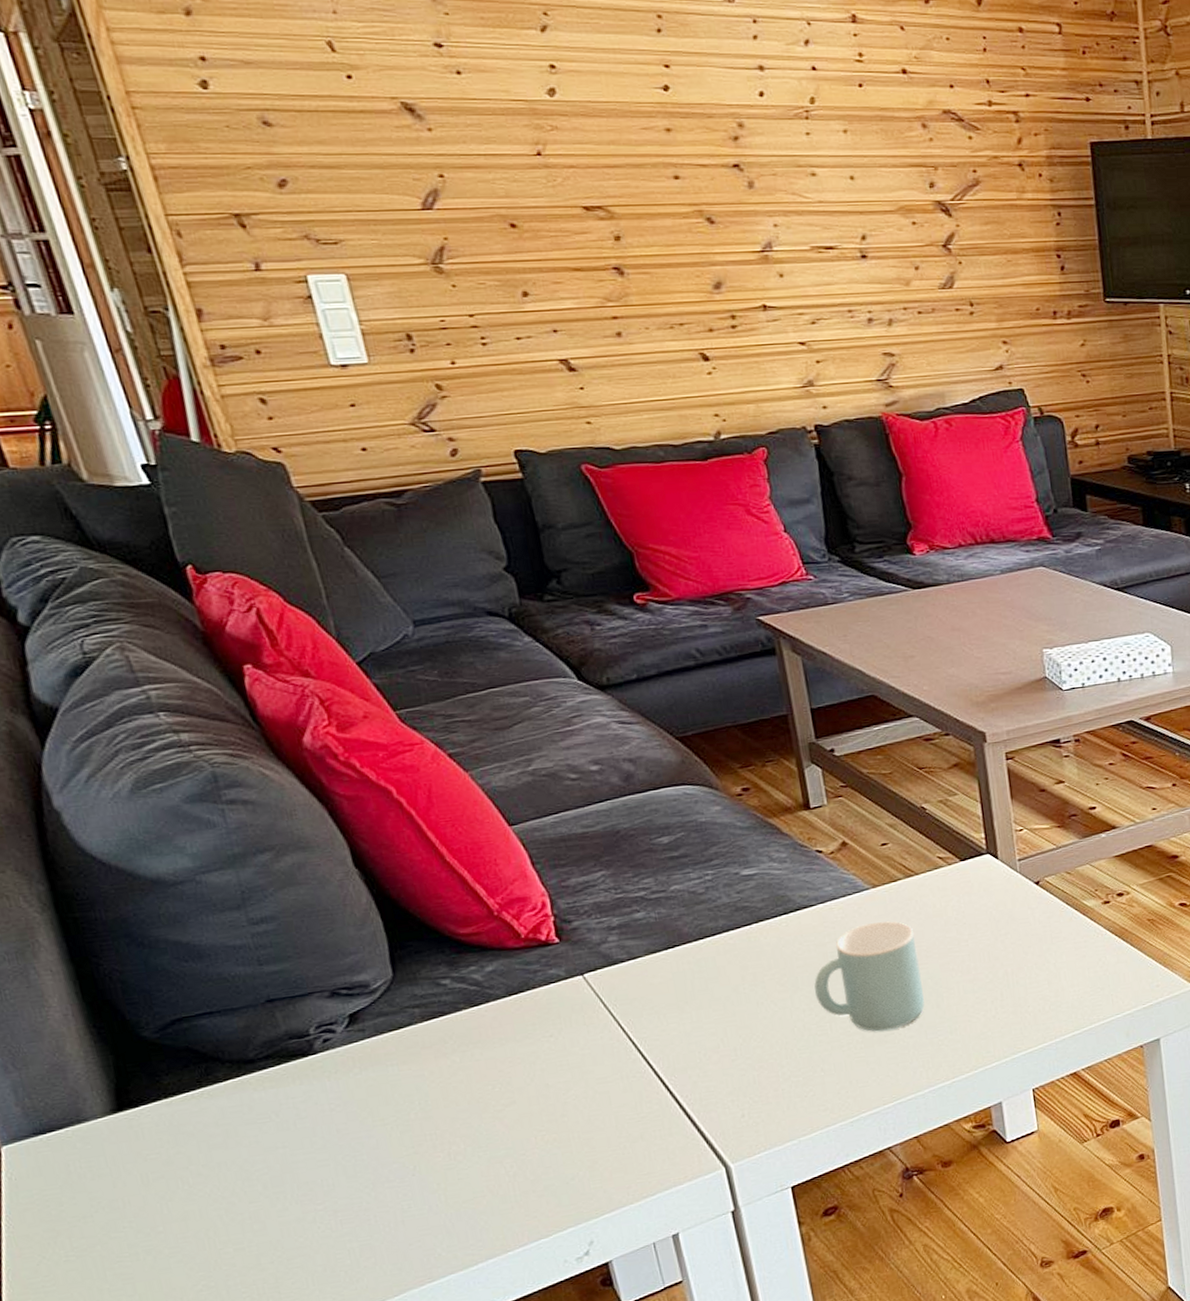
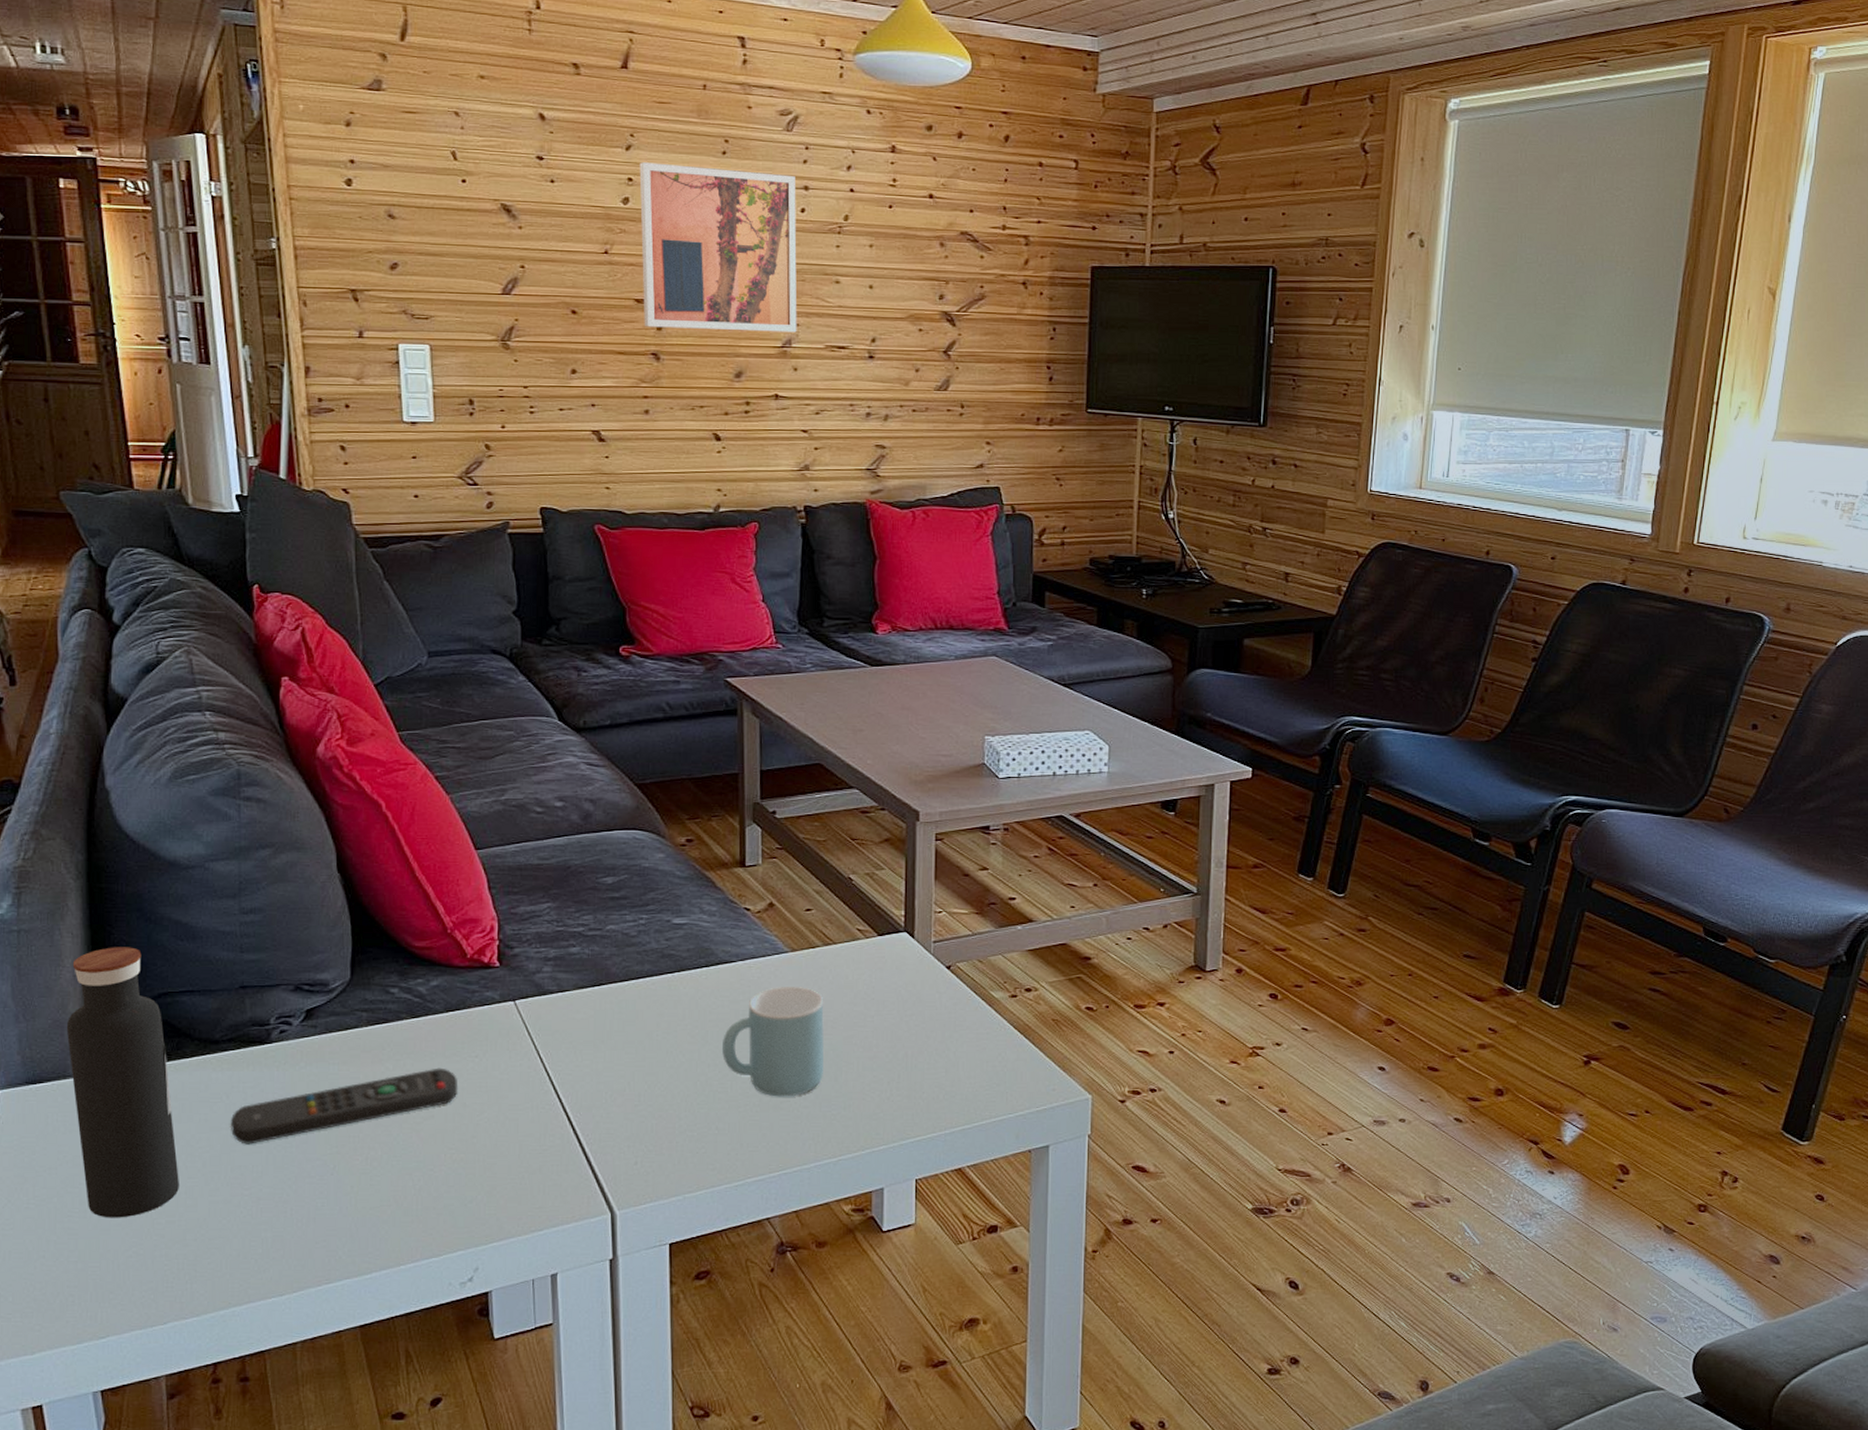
water bottle: none [59,976,242,1257] -> present [66,947,179,1218]
remote control: none [286,1052,538,1160] -> present [231,1068,458,1145]
wall art: none [560,45,777,238] -> present [639,162,797,333]

